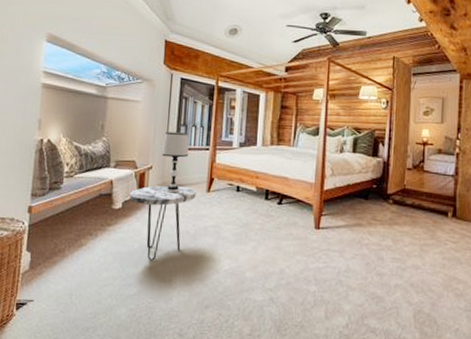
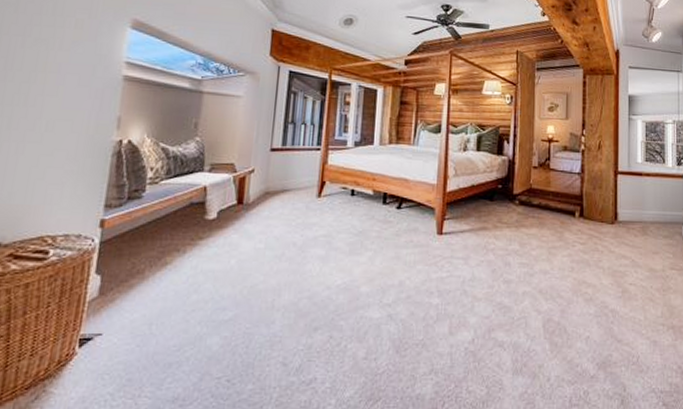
side table: present [130,185,196,261] -> none [226,190,305,278]
table lamp: present [162,131,189,193] -> none [266,130,298,200]

